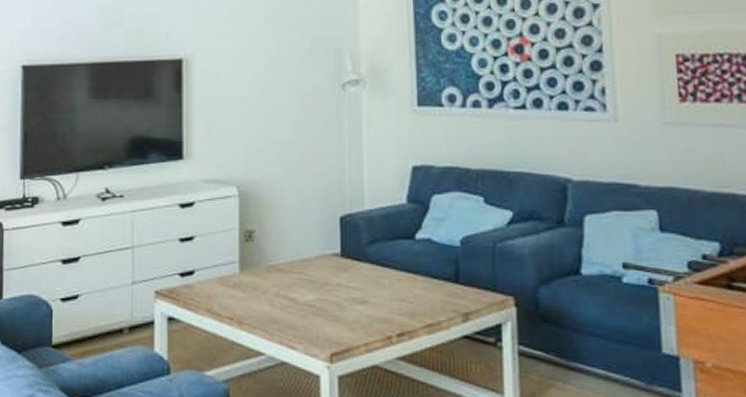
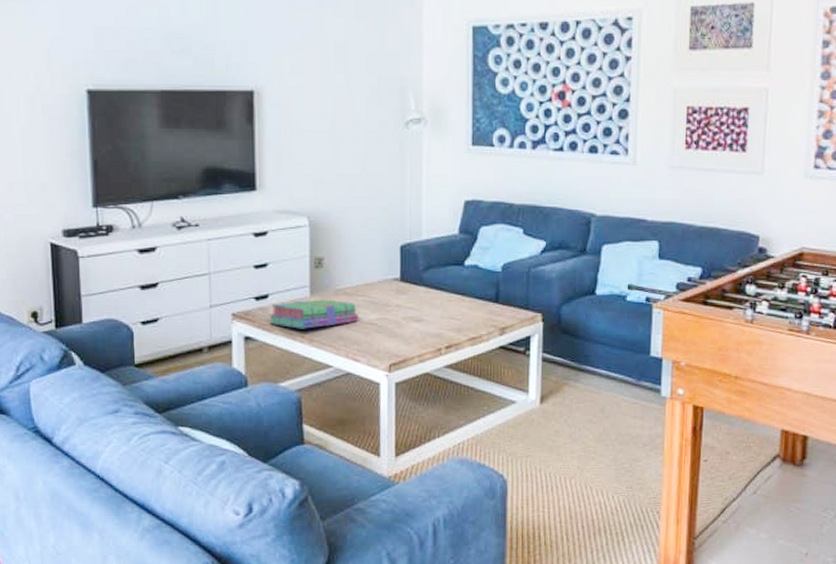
stack of books: none [194,276,295,310] -> present [269,299,359,329]

